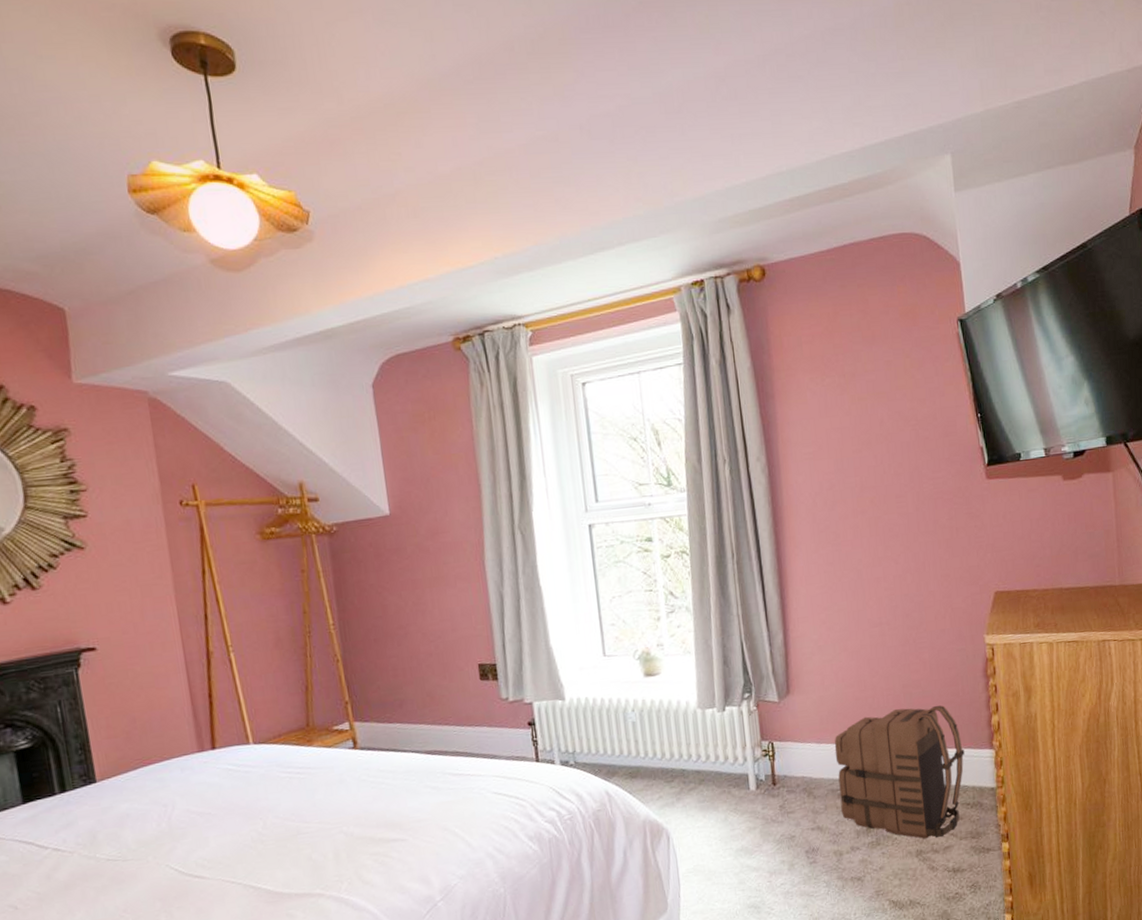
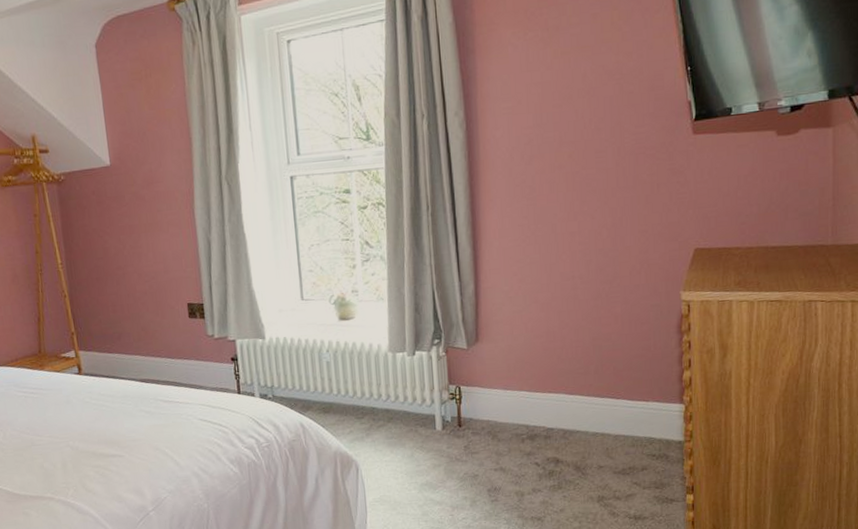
backpack: present [834,705,965,839] -> none [520,358,653,486]

